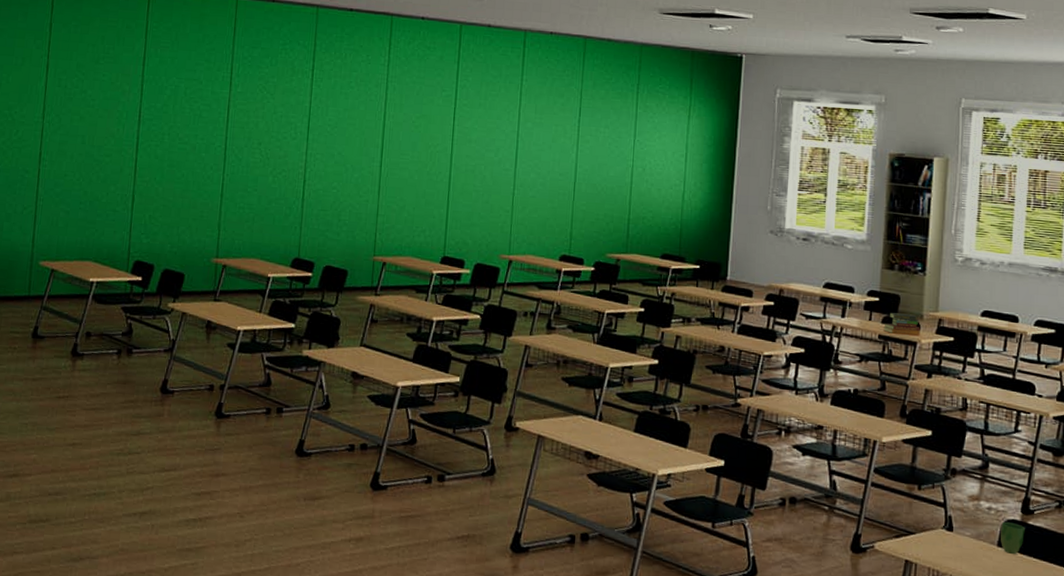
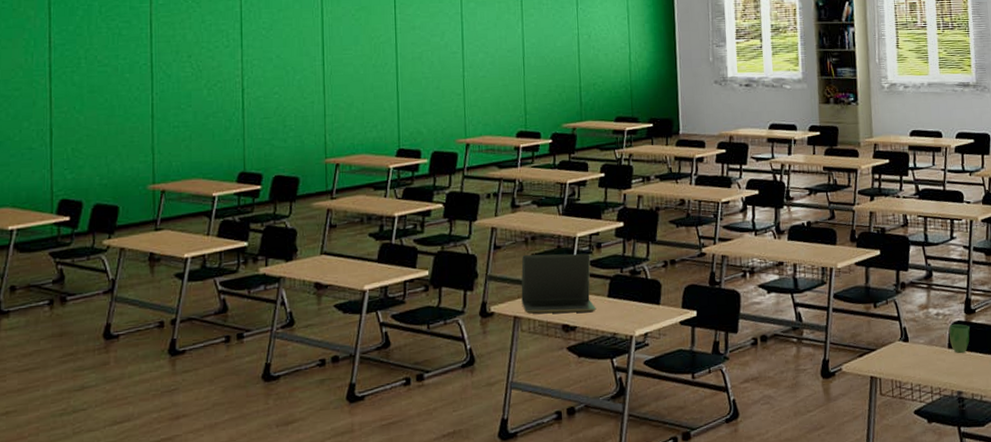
laptop computer: none [547,377,621,444] -> present [521,253,596,314]
books: present [883,312,920,336] -> none [827,143,860,164]

